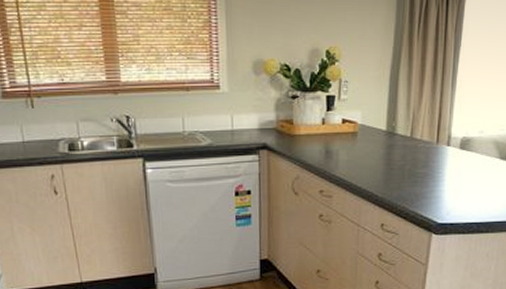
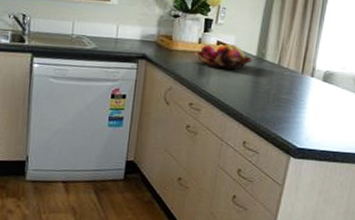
fruit basket: none [320,121,383,149] -> present [195,44,253,69]

